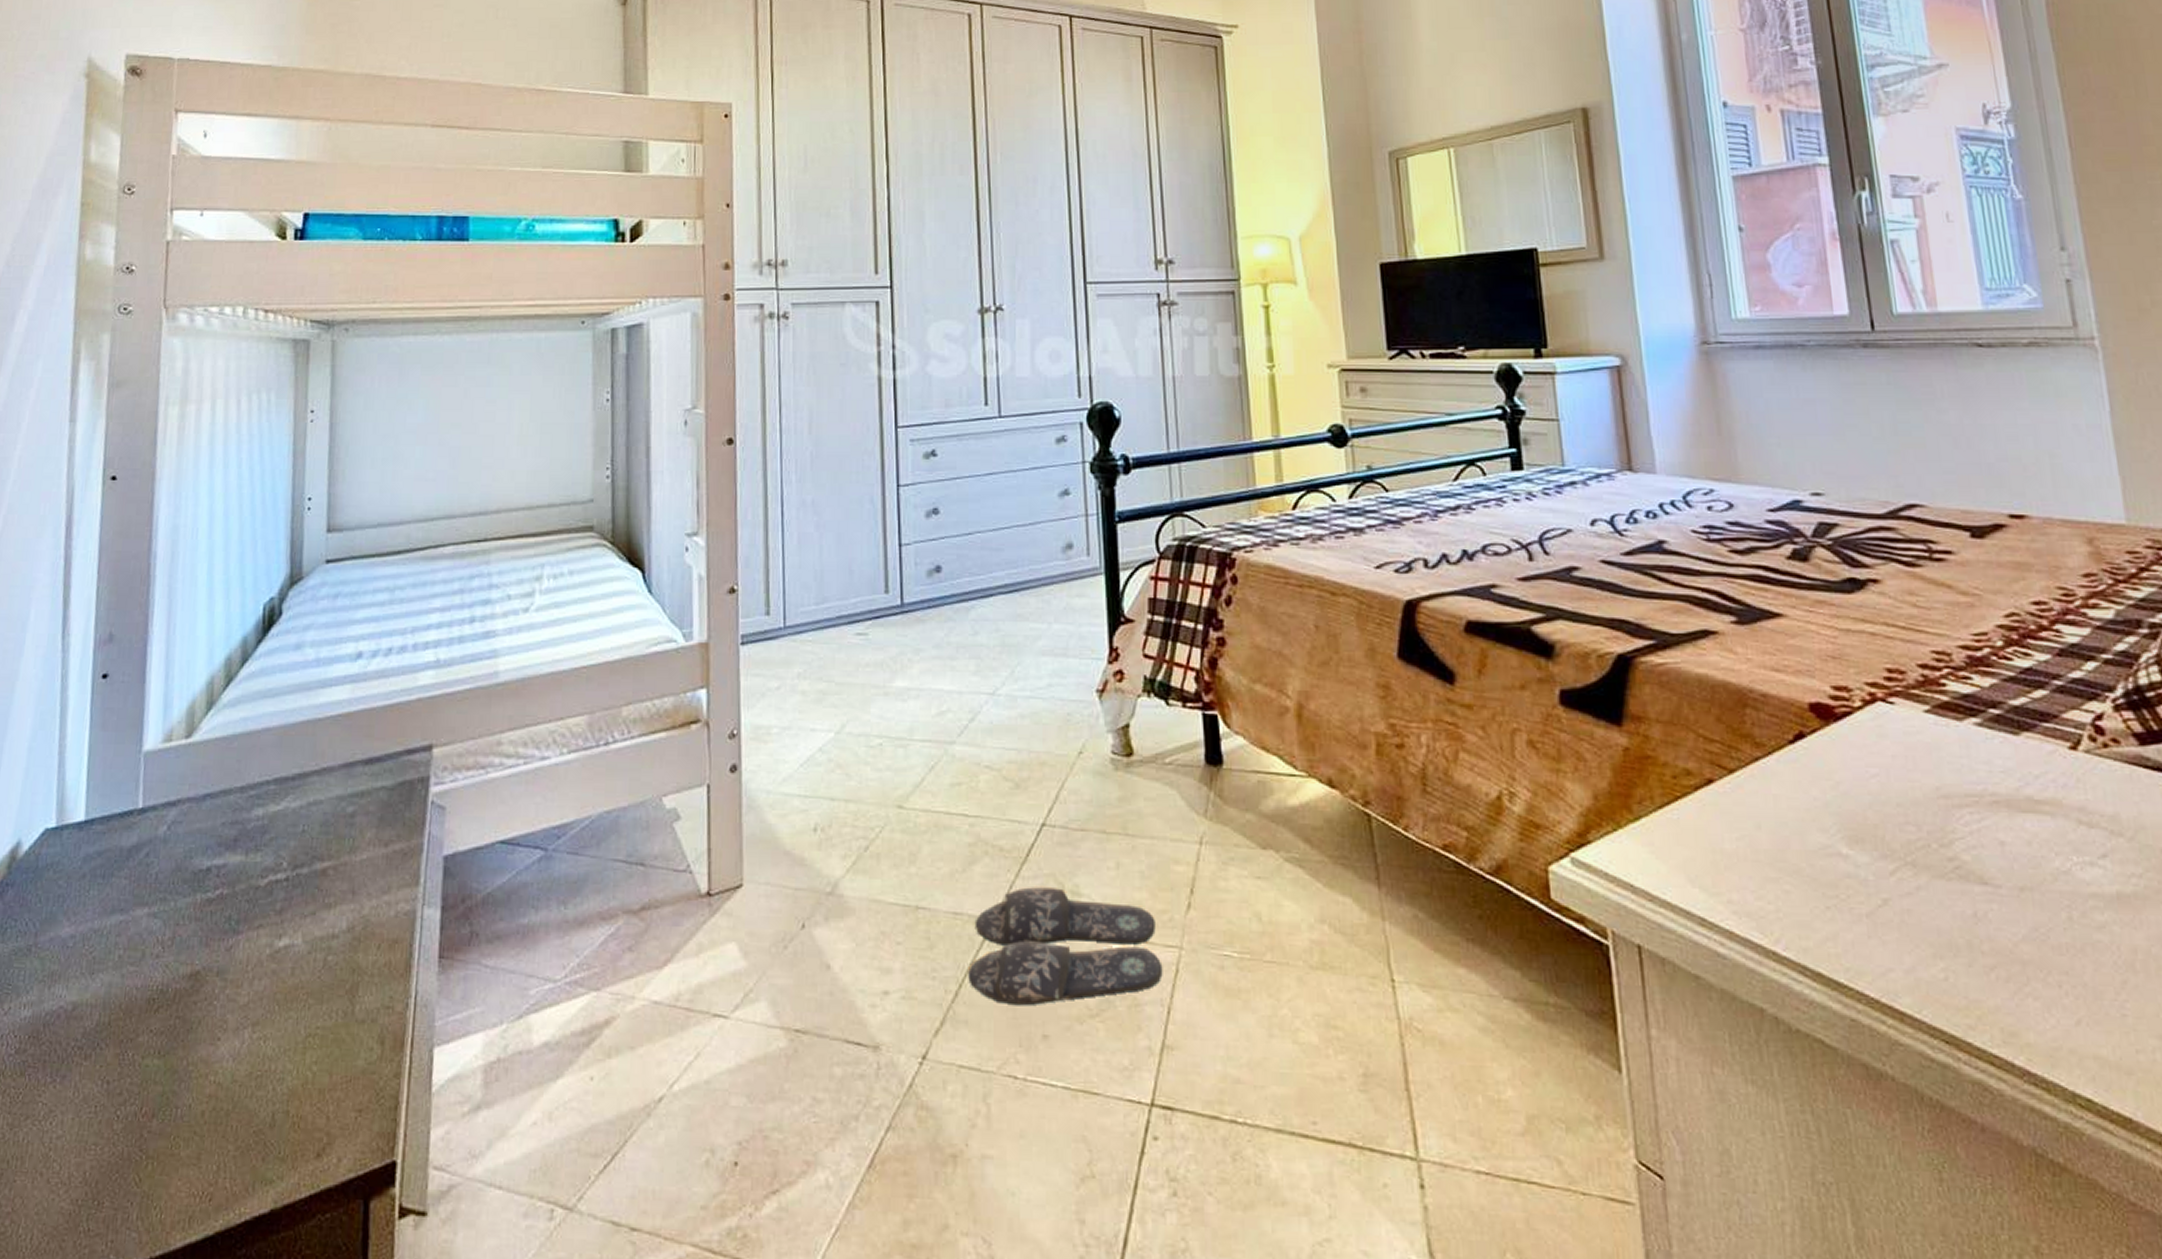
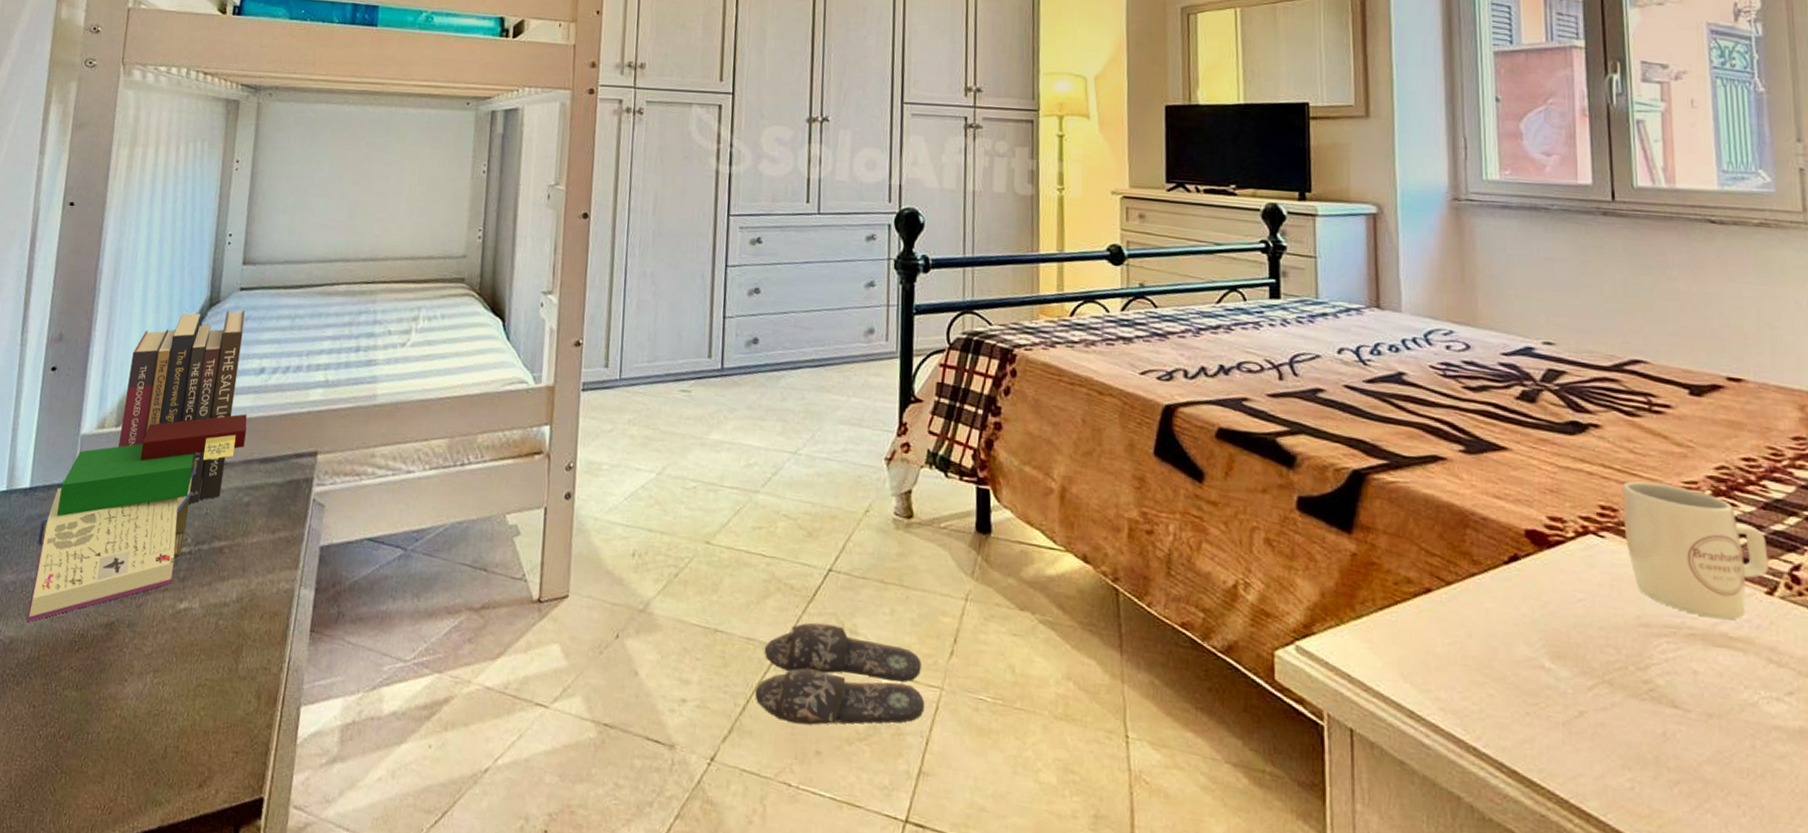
book: none [91,709,346,983] -> present [26,414,247,623]
books: none [191,586,334,821] -> present [118,310,245,504]
mug: none [1908,638,2071,782] -> present [1623,481,1769,620]

